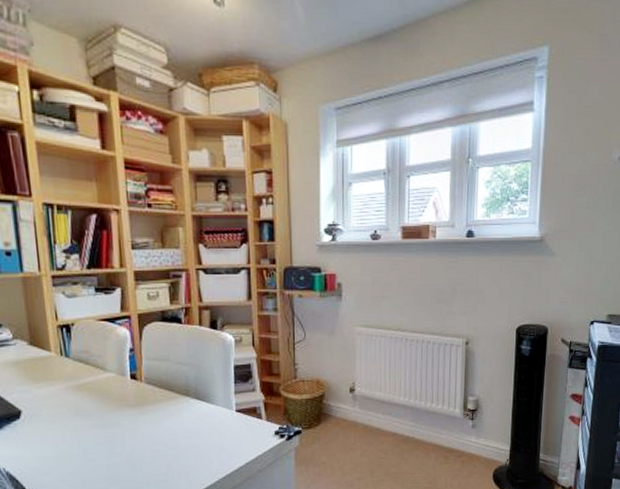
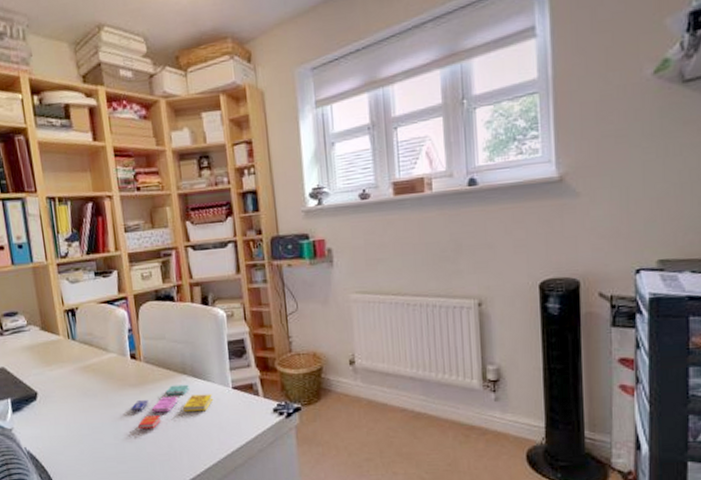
books: none [128,406,215,450] -> present [131,384,213,429]

